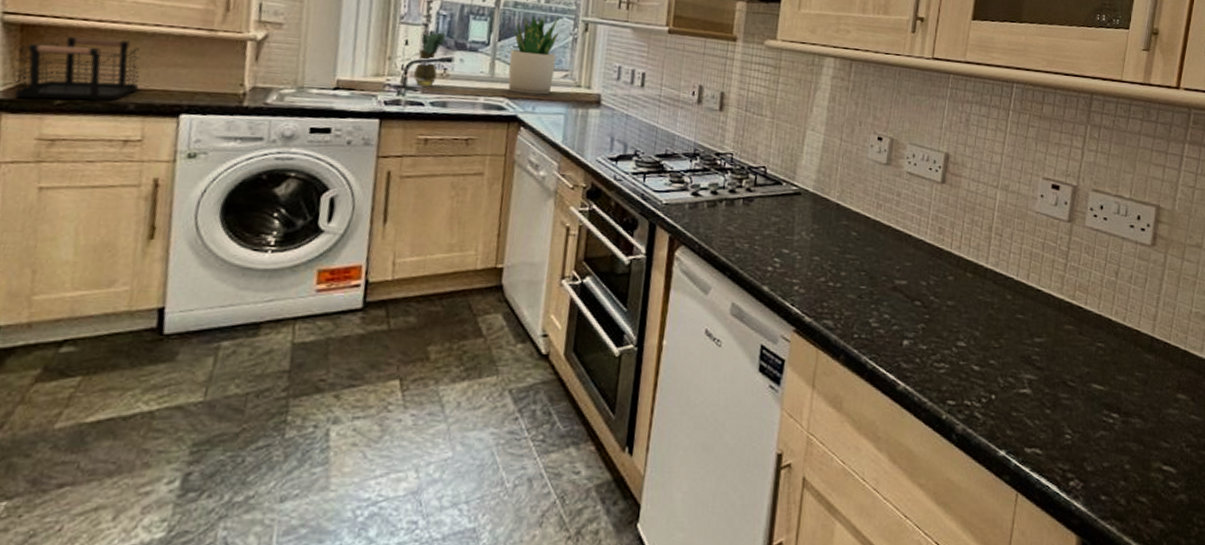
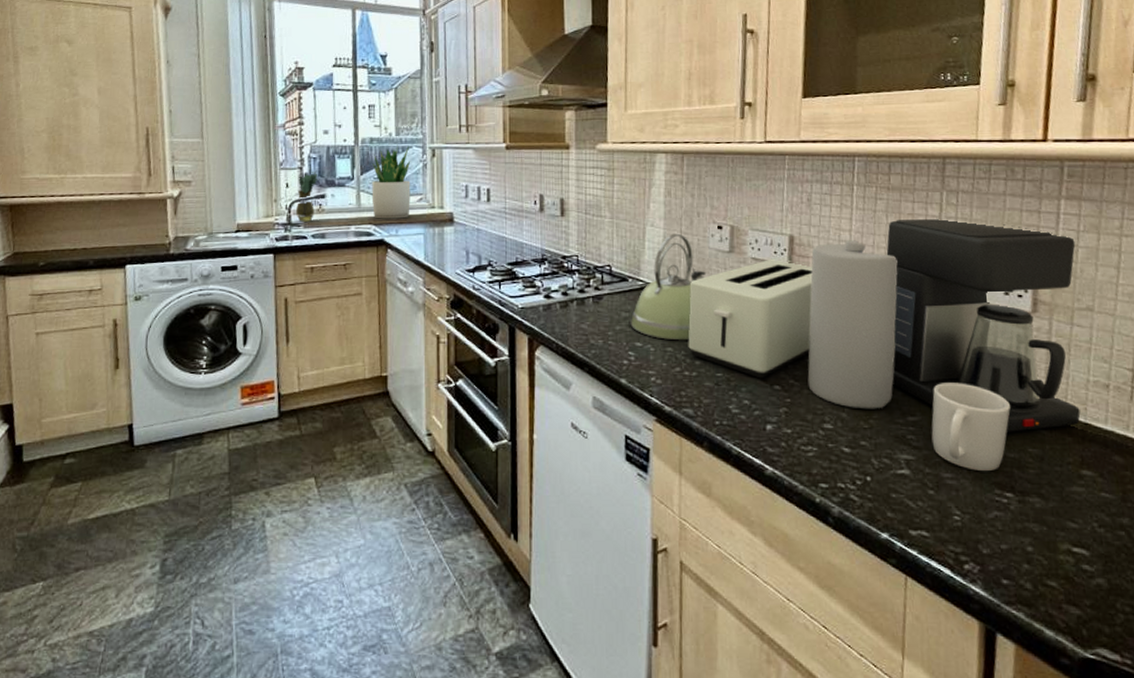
dish rack: present [14,37,141,101] -> none [9,209,95,264]
kettle: none [779,140,862,251] -> present [630,233,707,341]
toaster: none [835,174,965,294] -> present [688,258,813,379]
paper towel holder: none [947,163,1041,329] -> present [807,240,898,409]
coffee maker: none [1024,148,1193,357] -> present [886,219,1081,432]
mug: none [1054,307,1124,392] -> present [931,383,1011,471]

